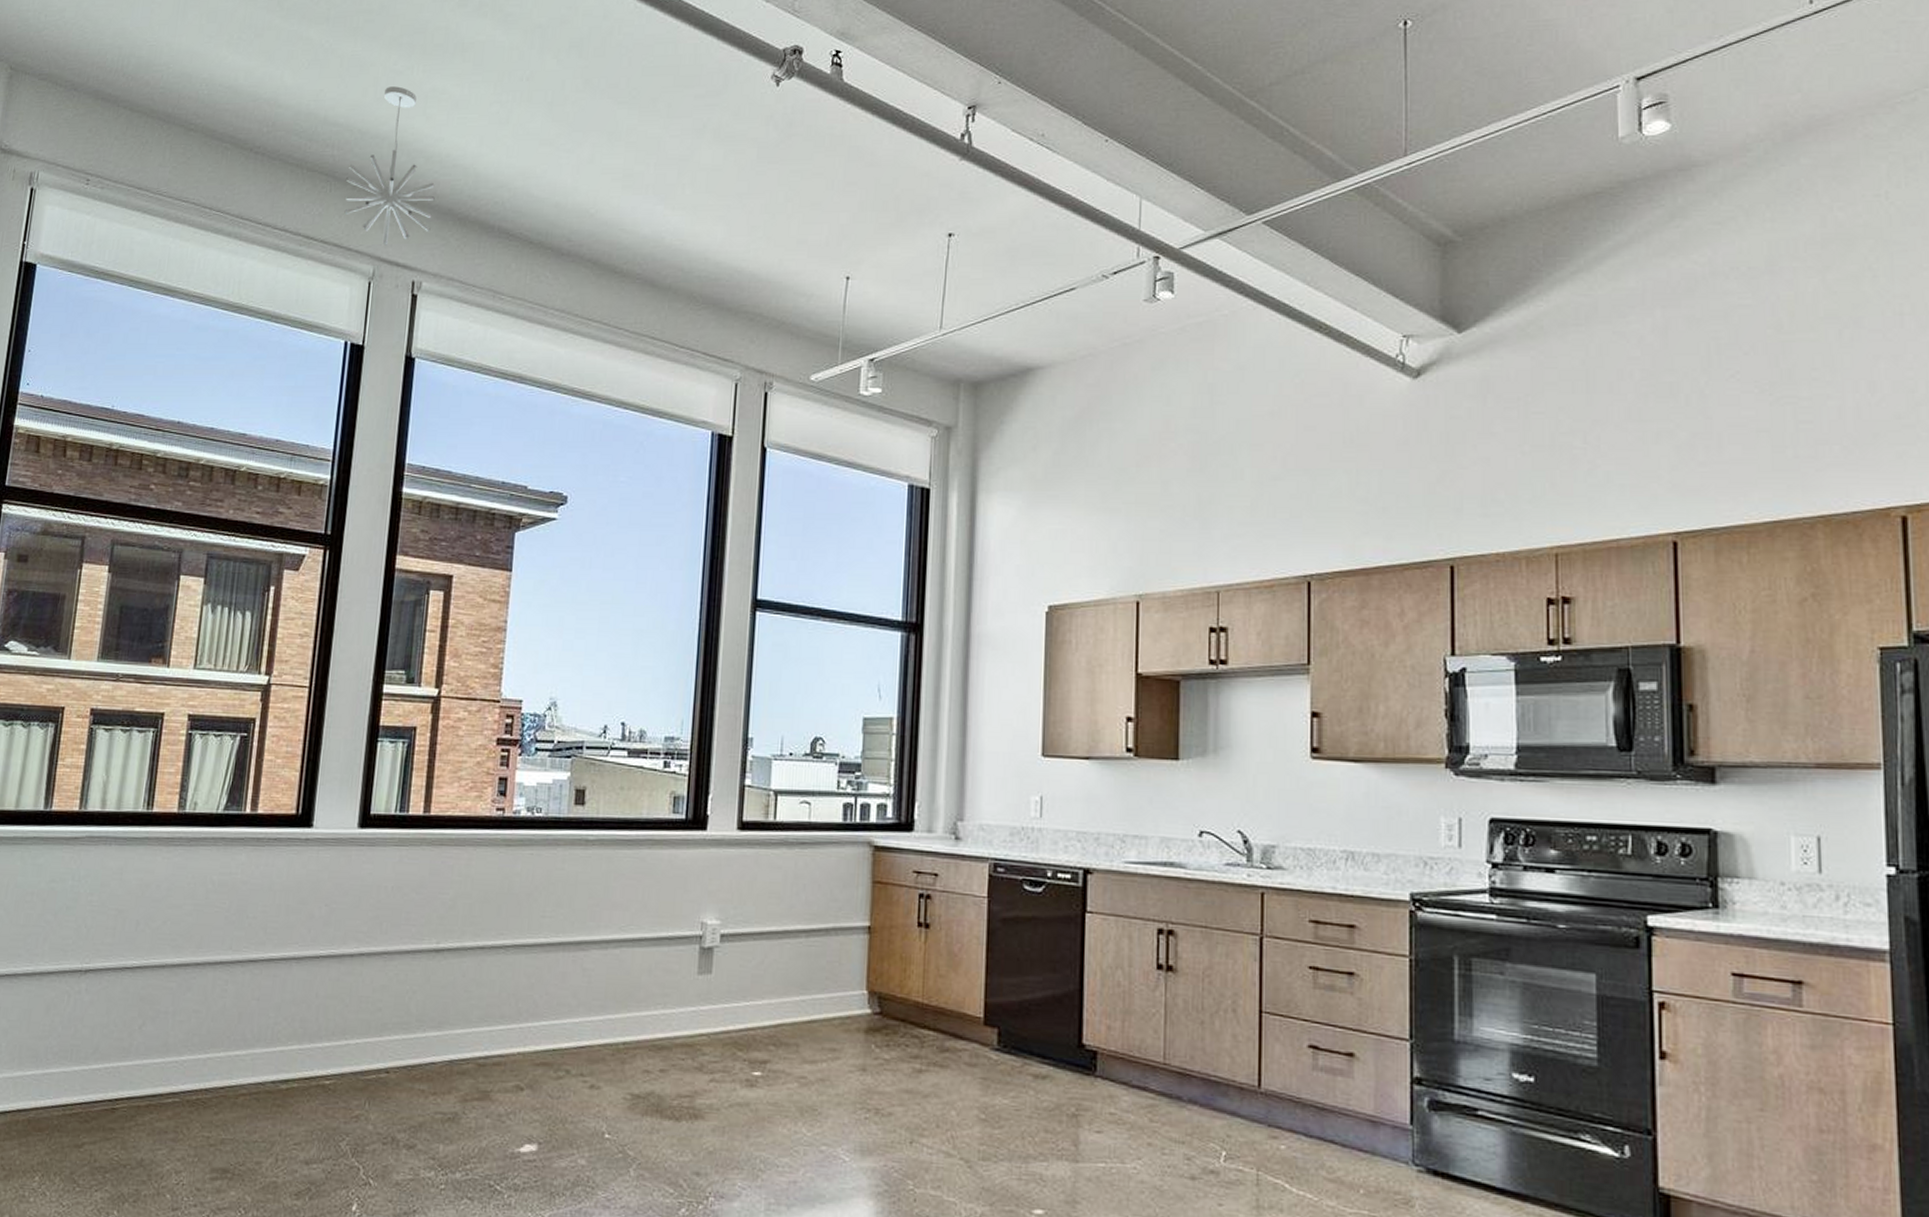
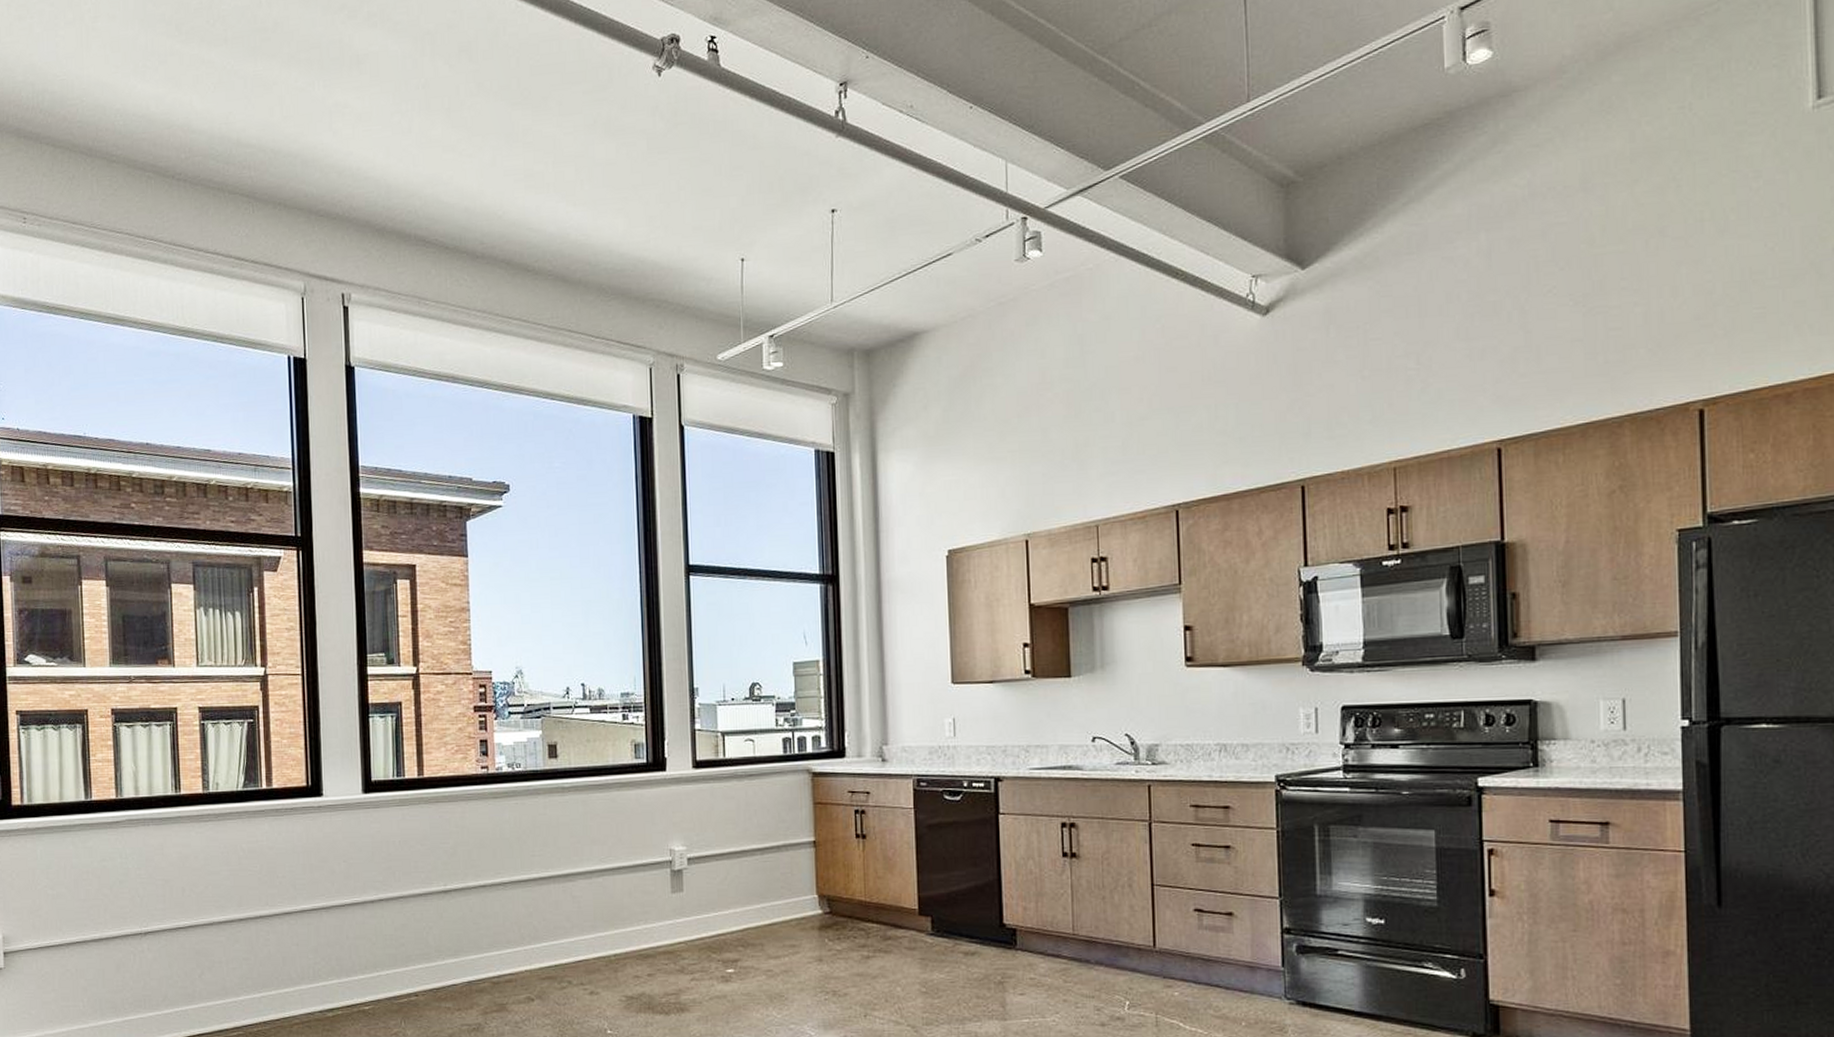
pendant light: present [344,86,435,246] -> none [265,103,352,261]

